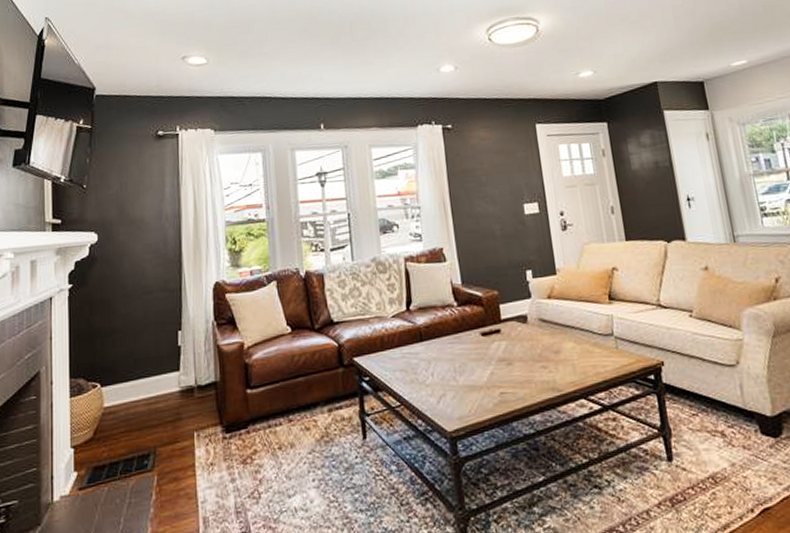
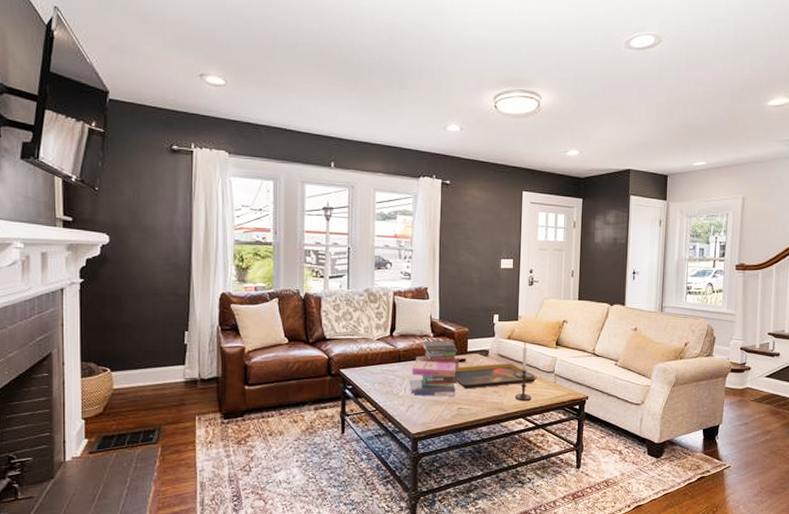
books: none [435,335,495,382] -> present [408,361,457,396]
books: none [439,308,494,342] -> present [415,340,459,368]
decorative tray: none [489,328,593,368] -> present [454,363,537,389]
candlestick: none [563,298,591,377] -> present [514,341,534,401]

